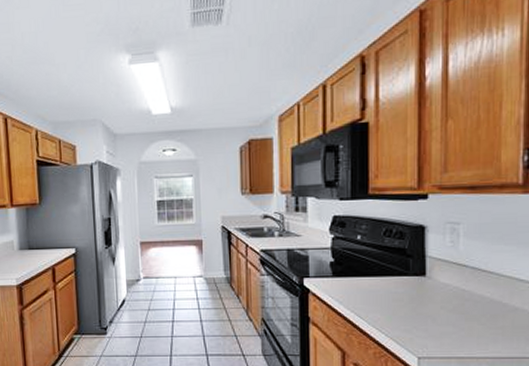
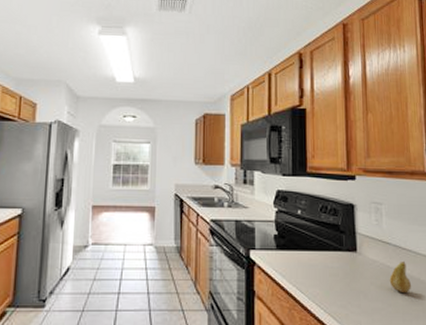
fruit: none [463,283,490,317] -> present [389,260,411,294]

